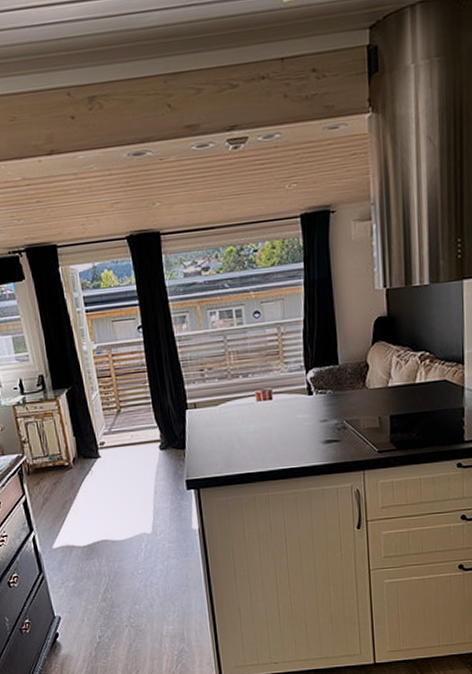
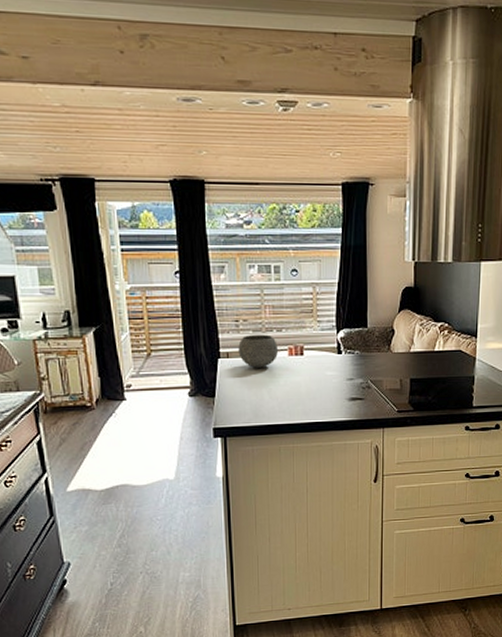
bowl: none [205,381,247,417] -> present [238,334,279,368]

